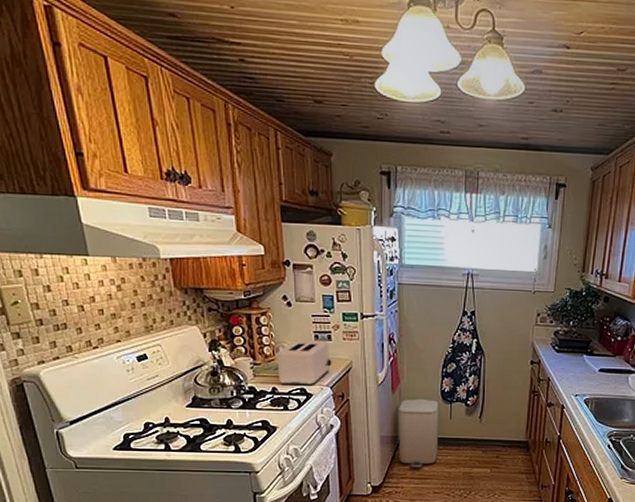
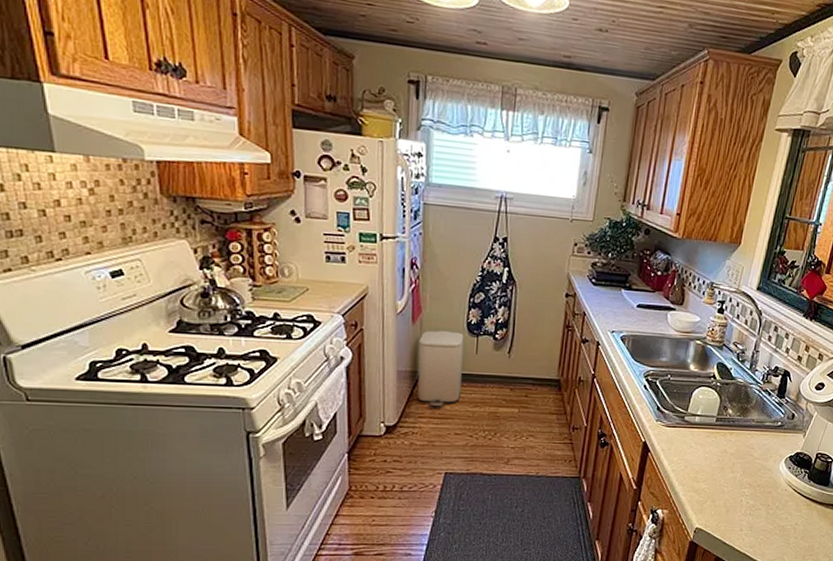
toaster: present [277,339,332,387] -> none [281,259,345,314]

